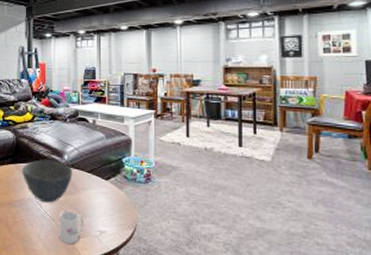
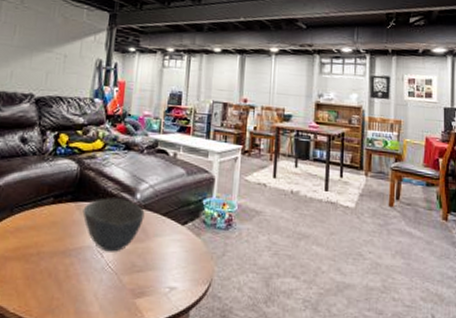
mug: present [59,210,84,244] -> none [121,261,153,304]

